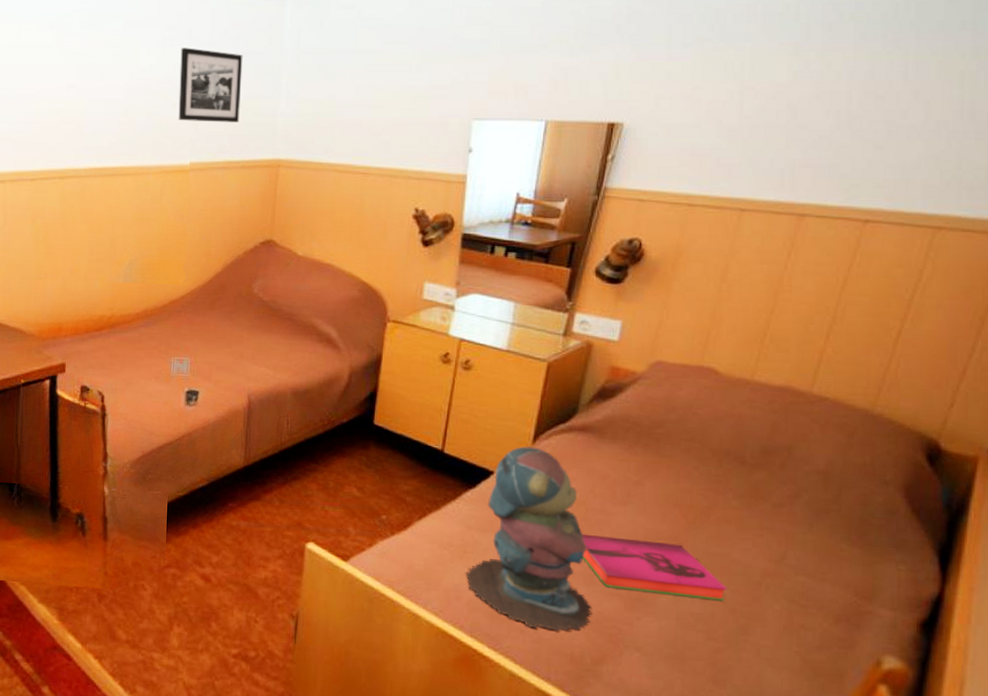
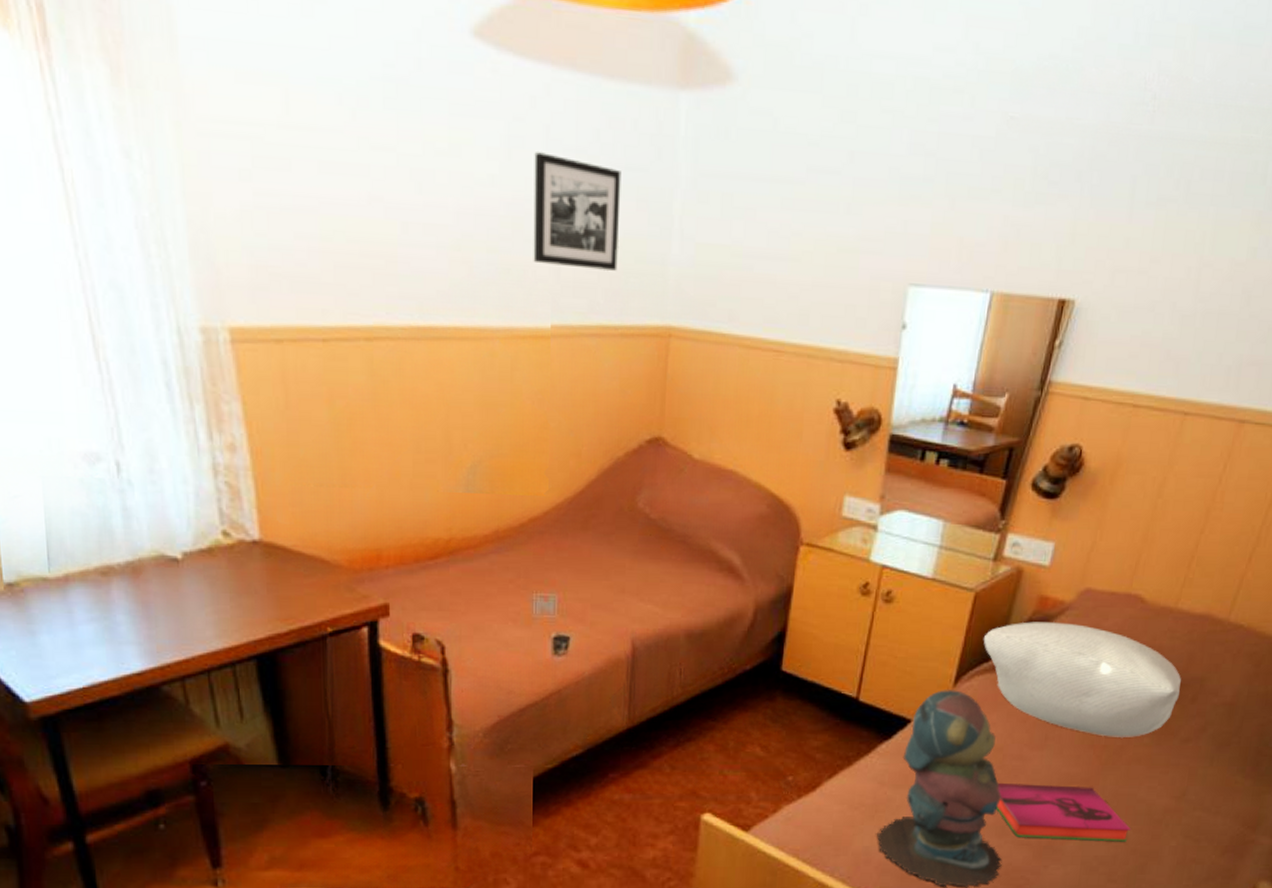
pillow: none [558,389,767,499] -> present [983,621,1182,737]

